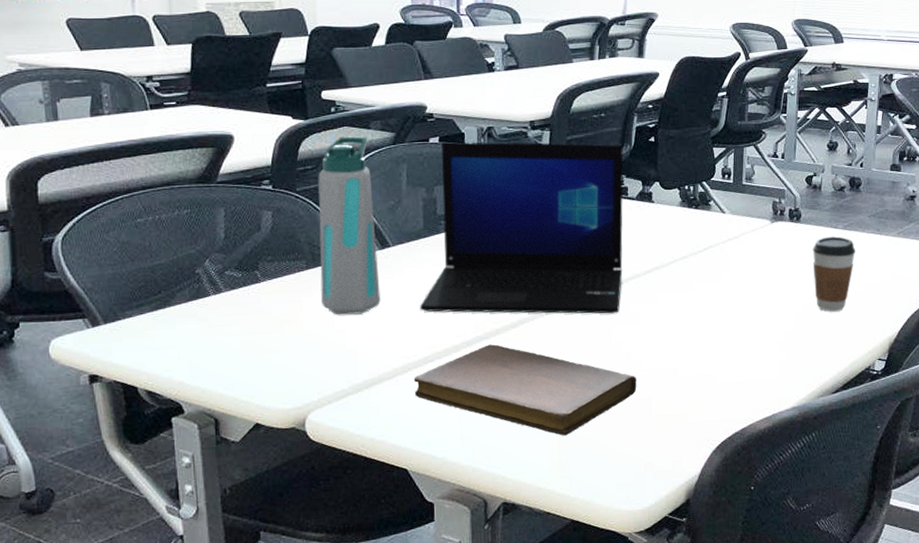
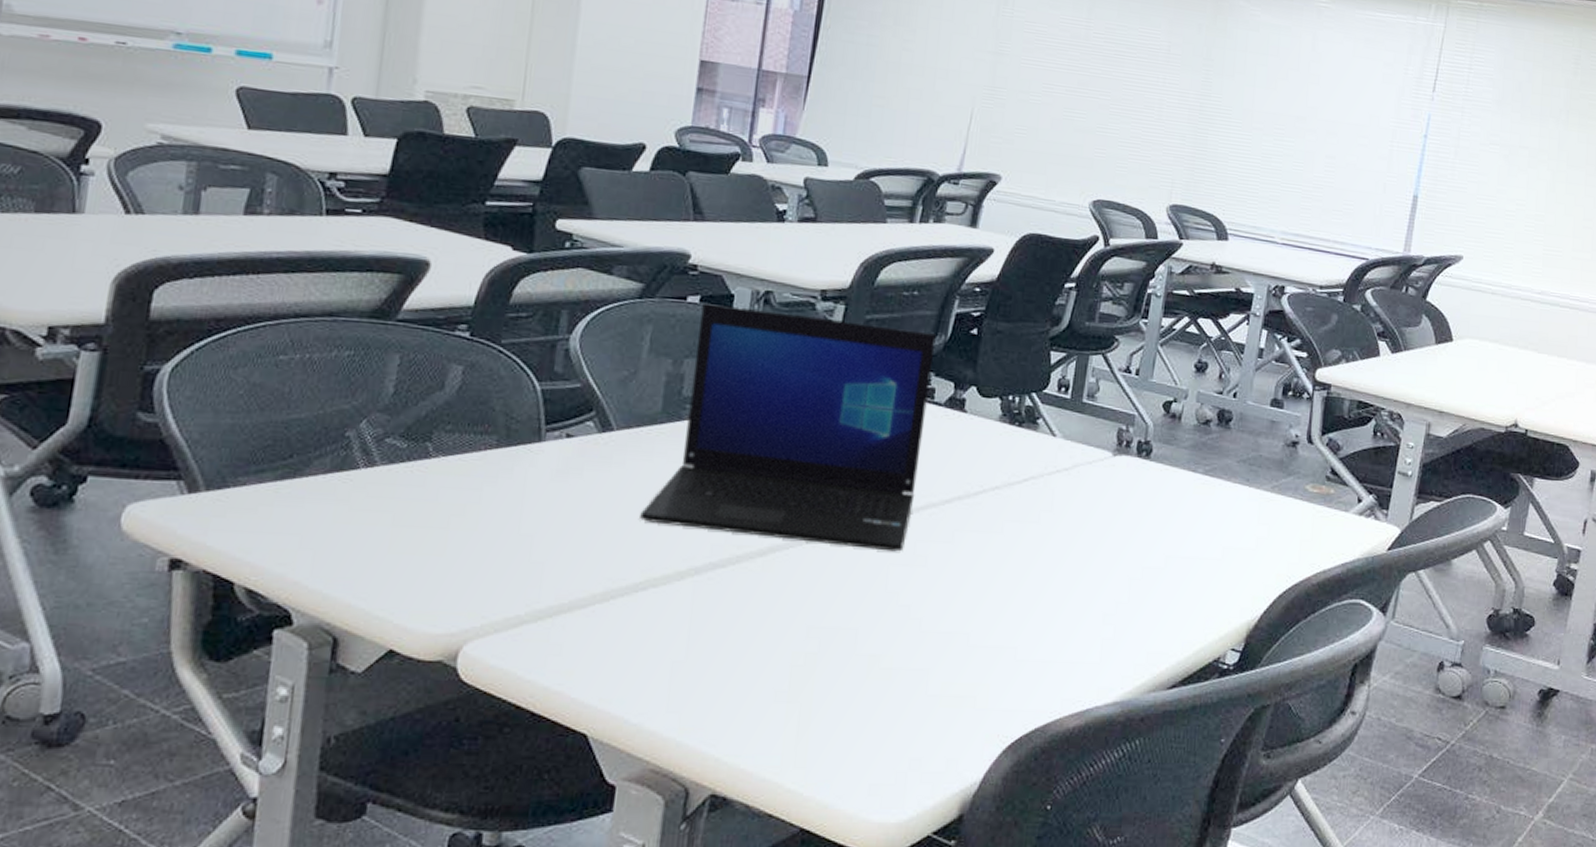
water bottle: present [318,136,381,315] -> none [509,280,607,516]
notebook: present [413,344,637,436] -> none [615,575,914,710]
coffee cup: present [812,236,856,312] -> none [1159,481,1217,581]

